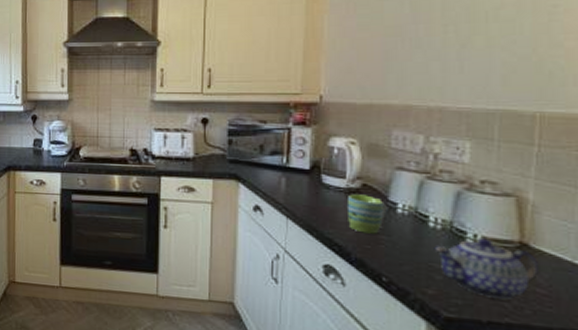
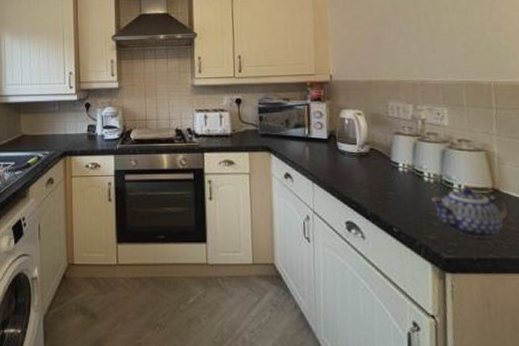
mug: present [346,194,388,234] -> none [359,157,392,191]

